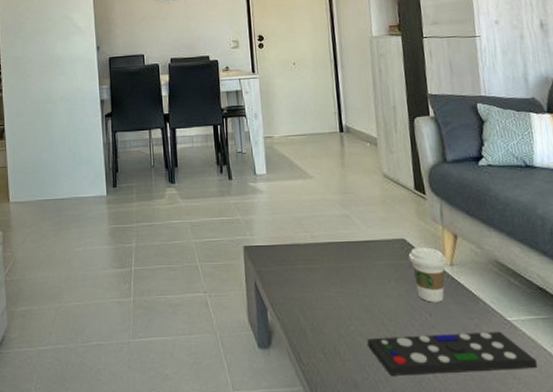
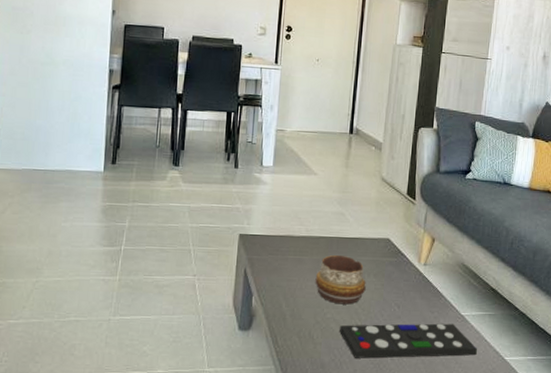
decorative bowl: none [330,261,389,315] -> present [315,255,366,305]
coffee cup: present [408,247,448,303] -> none [389,247,423,297]

